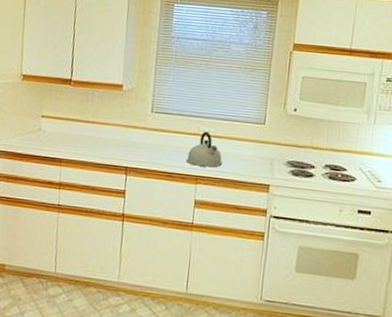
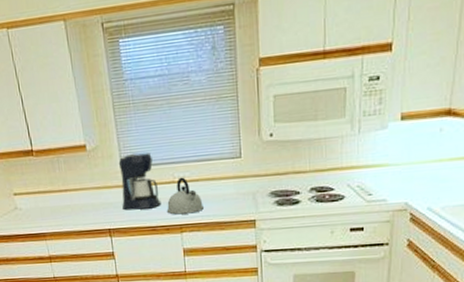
coffee maker: none [144,101,183,155] -> present [118,151,162,210]

